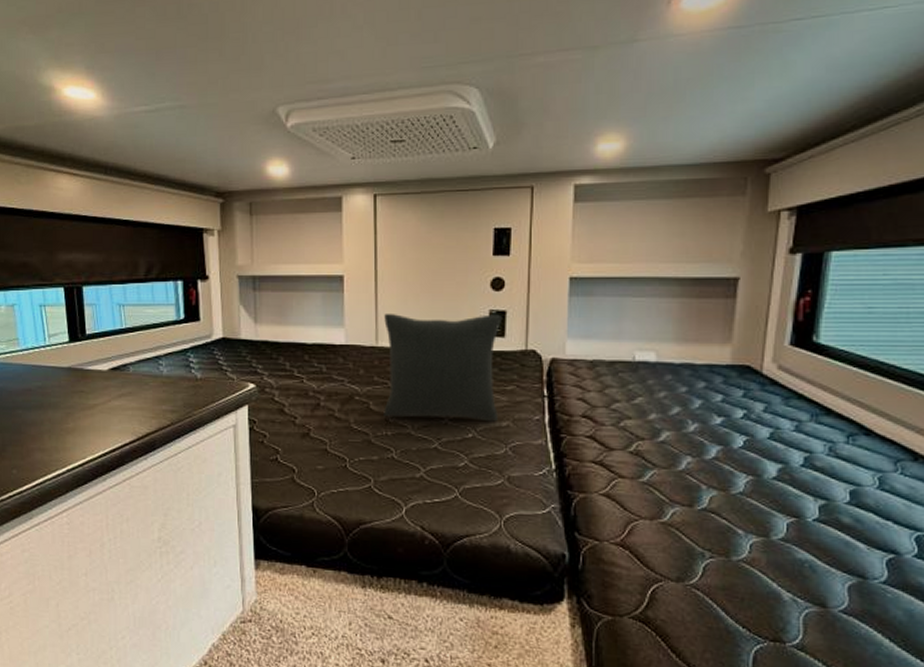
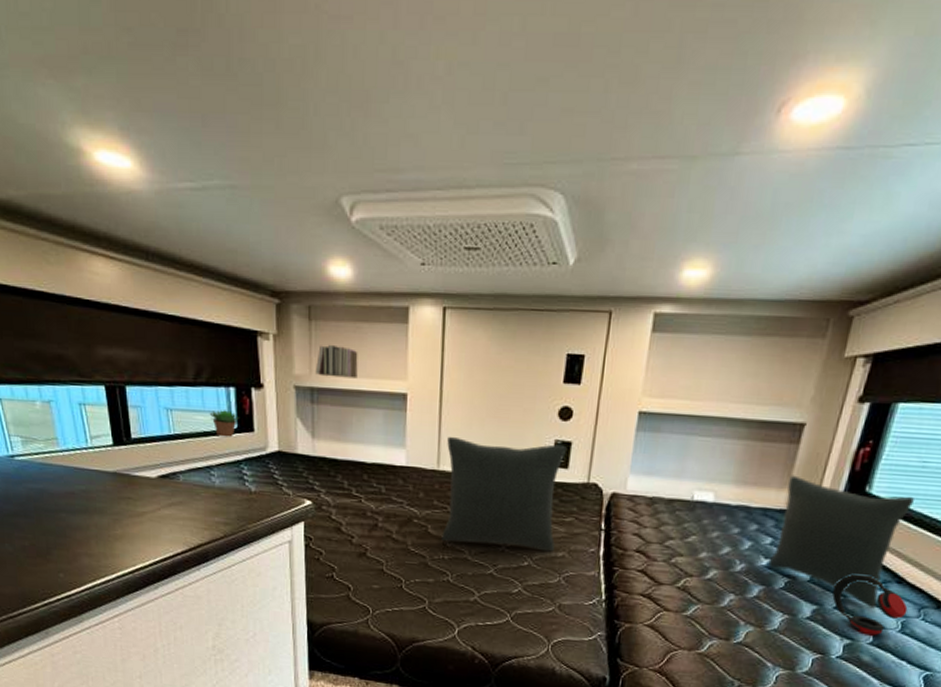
succulent plant: none [158,302,186,328] -> present [209,410,239,437]
books: none [257,235,296,265] -> present [316,344,358,379]
pillow: none [722,329,866,465] -> present [768,475,914,609]
headphones: none [797,428,882,495] -> present [832,574,908,636]

